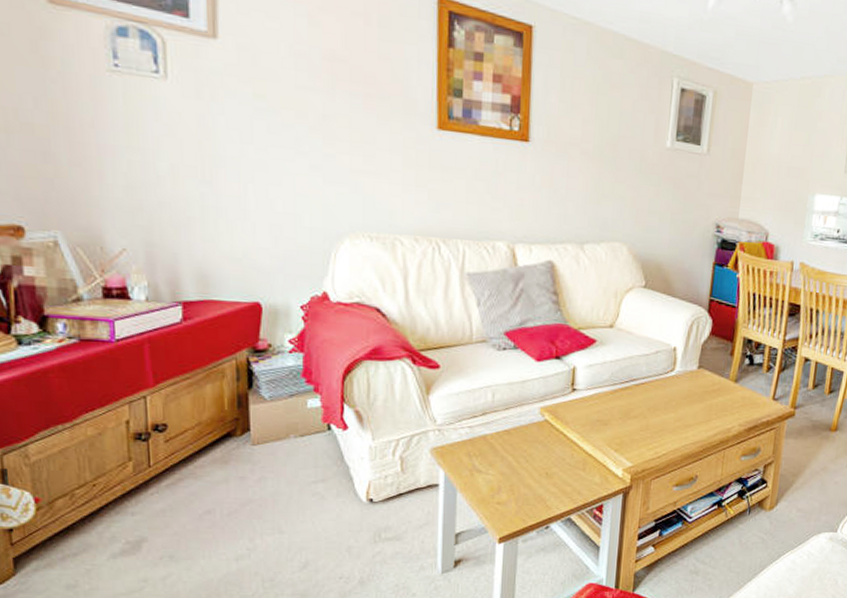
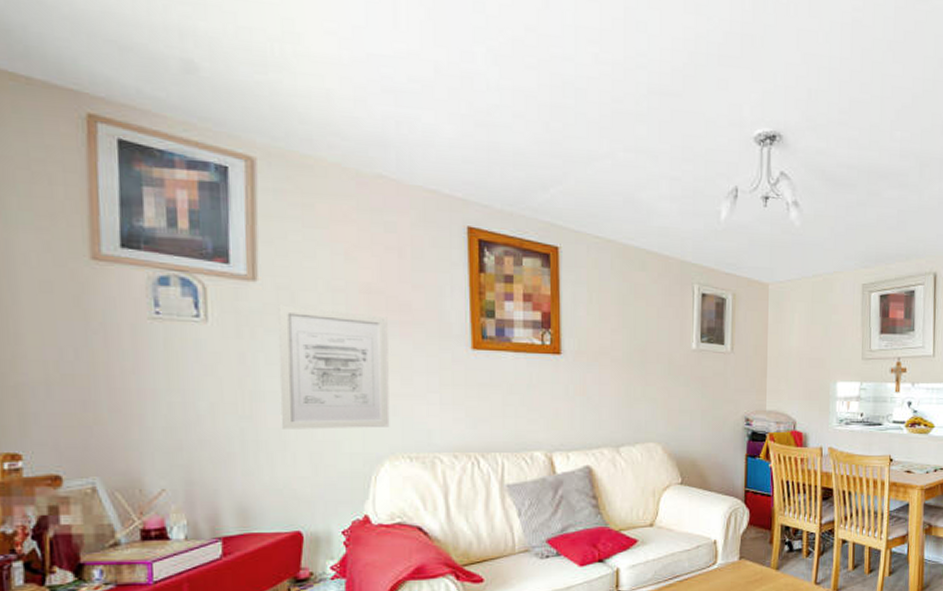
wall art: none [239,66,351,204] -> present [278,305,390,429]

